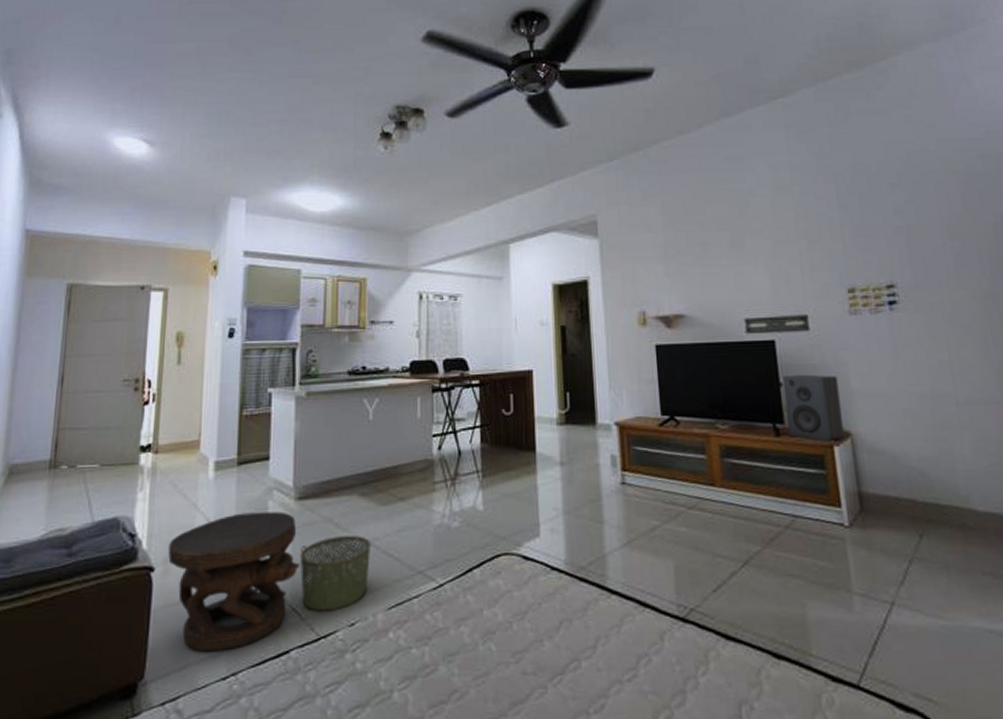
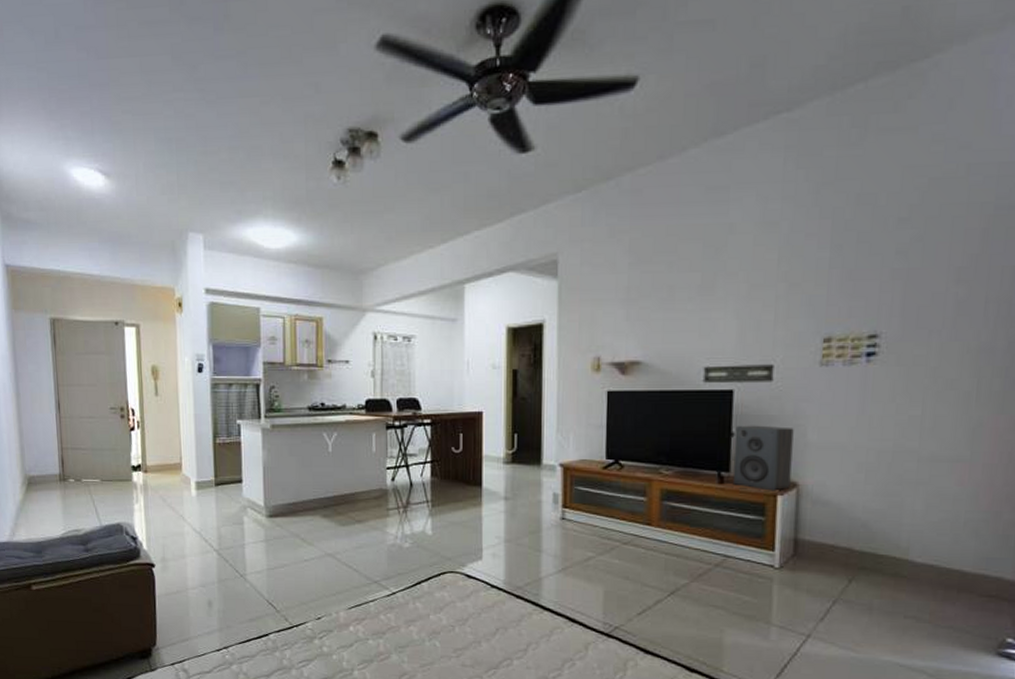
carved stool: present [168,511,301,652] -> none [164,525,274,630]
basket: present [299,534,372,612] -> none [273,548,334,607]

